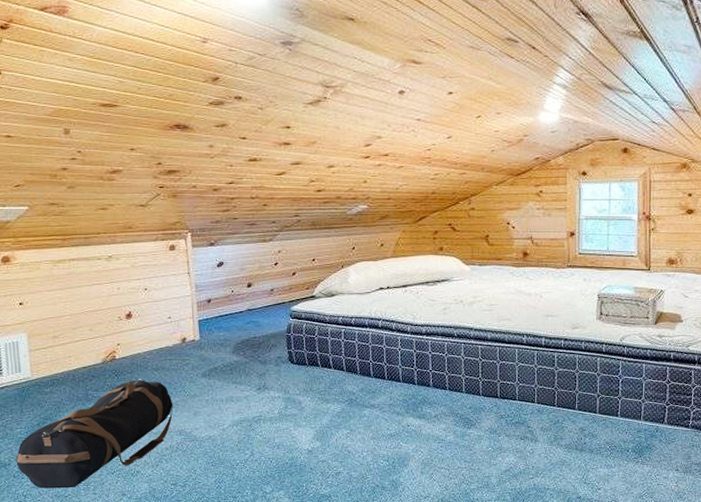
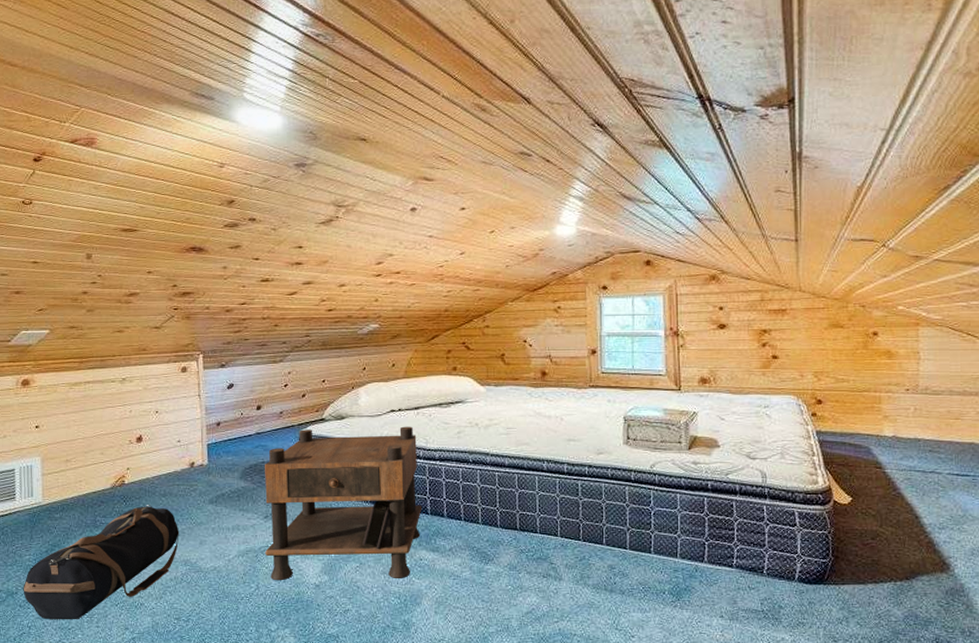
nightstand: none [257,303,410,447] -> present [265,426,423,580]

